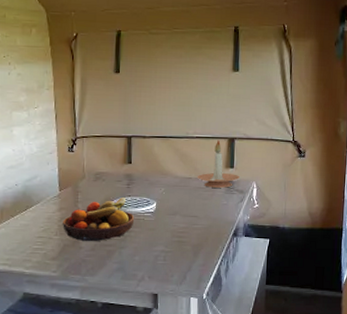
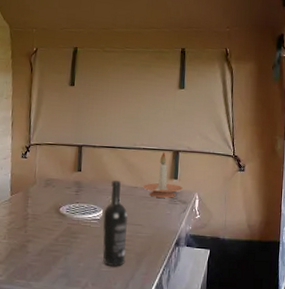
fruit bowl: present [63,198,135,242] -> none [11,204,82,247]
wine bottle: none [157,172,183,260] -> present [103,181,128,267]

